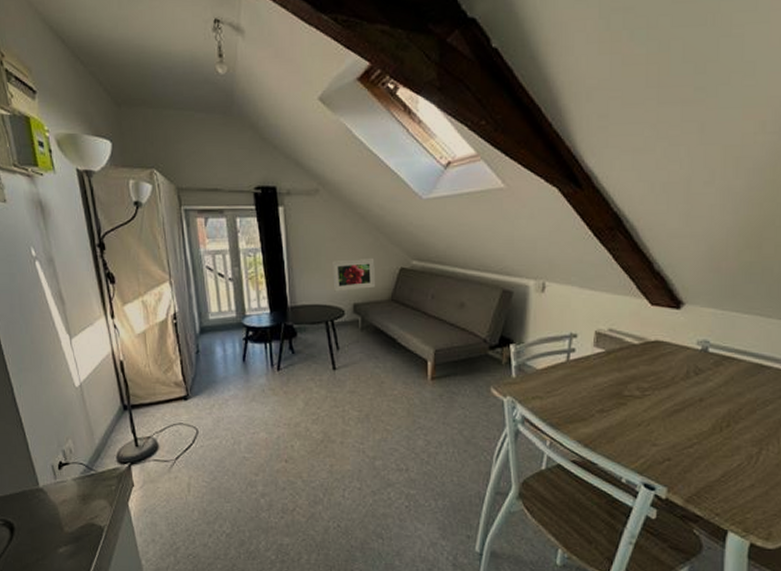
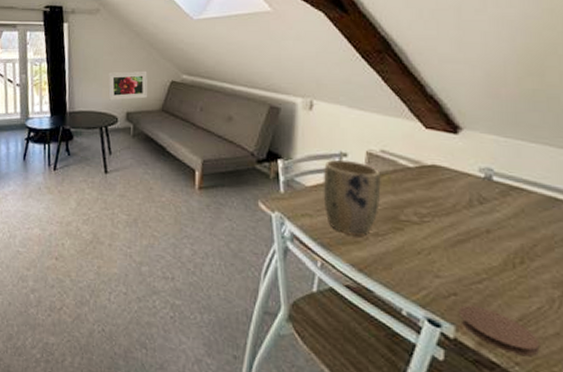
plant pot: none [553,341,608,413] -> present [323,159,381,236]
coaster: none [671,467,738,506] -> present [458,304,540,356]

